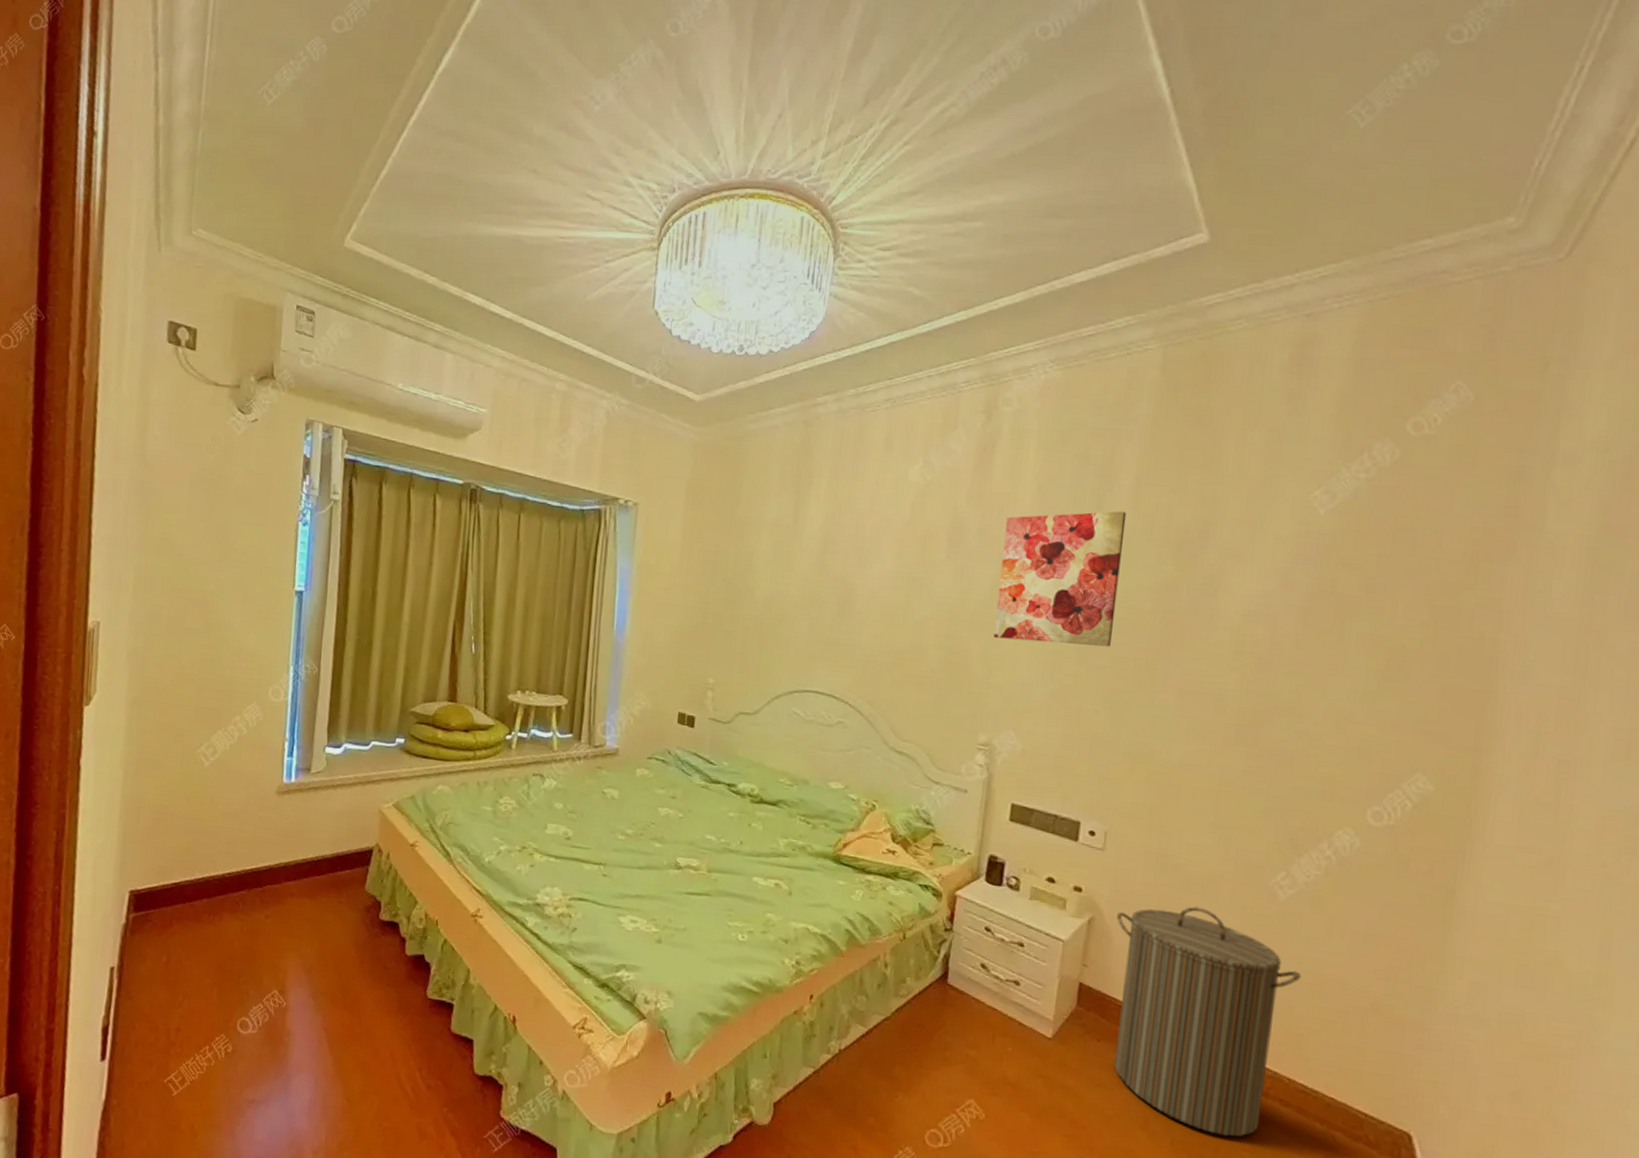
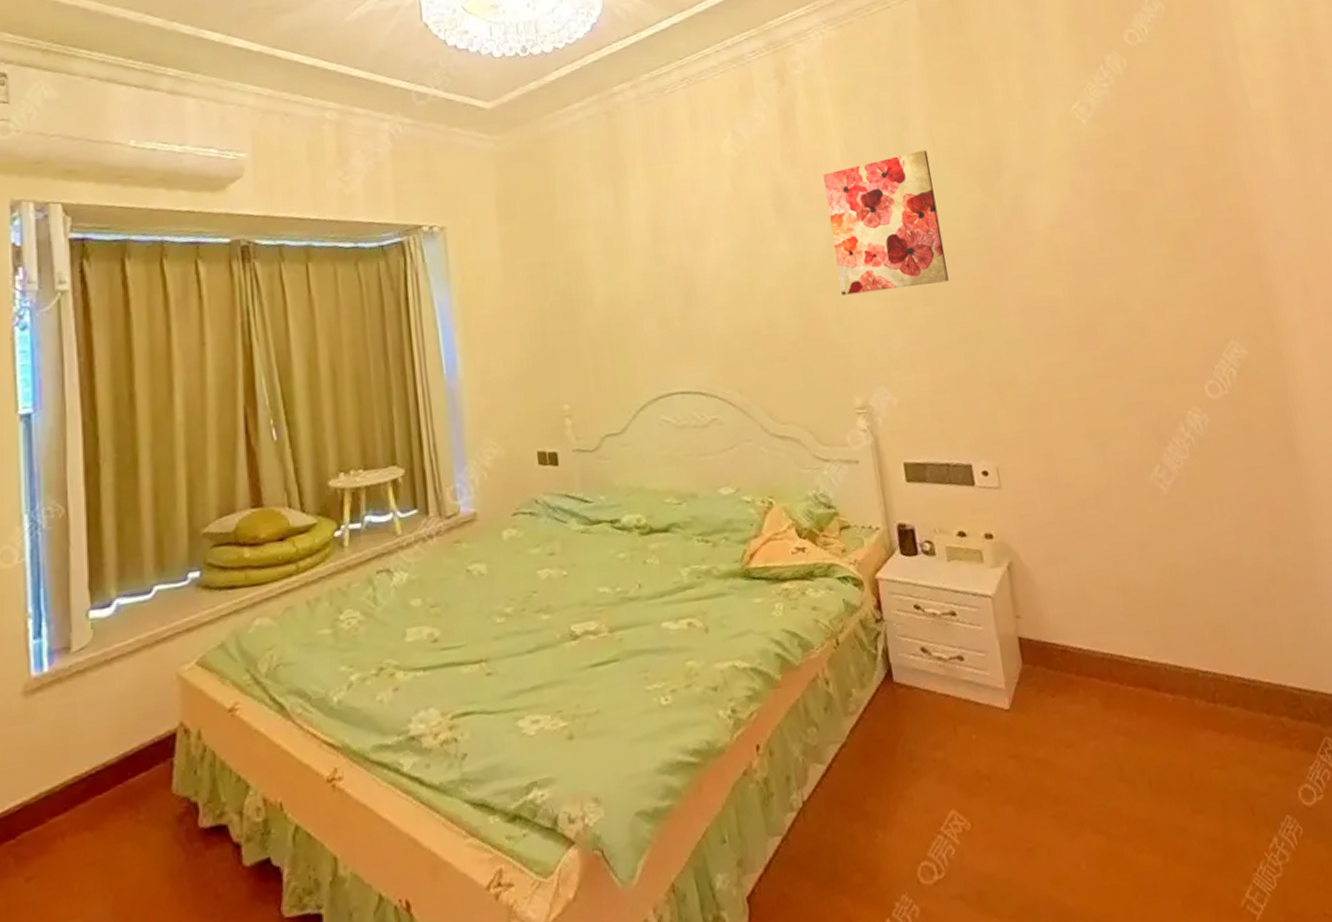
laundry hamper: present [1114,906,1302,1137] -> none [1031,521,1219,761]

